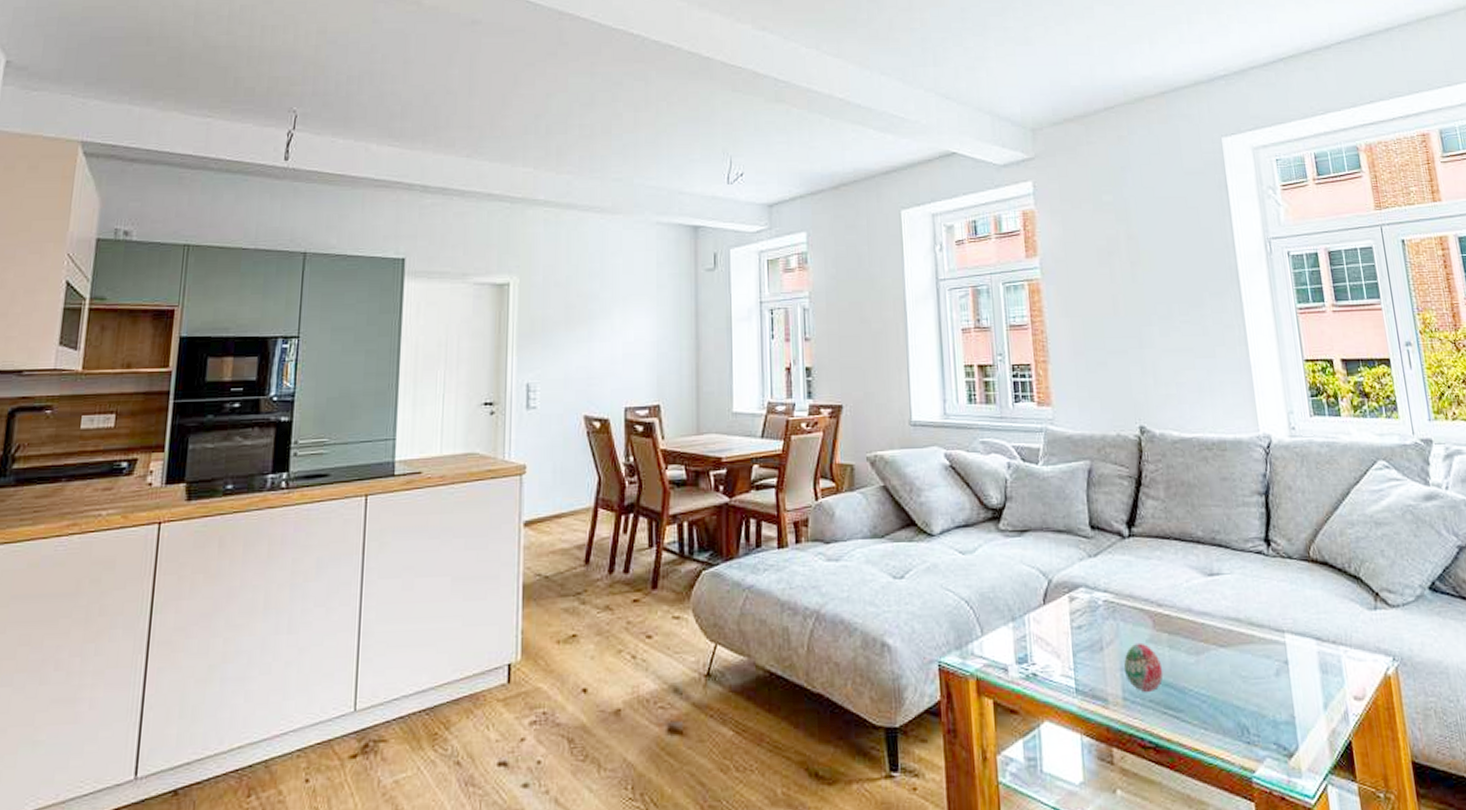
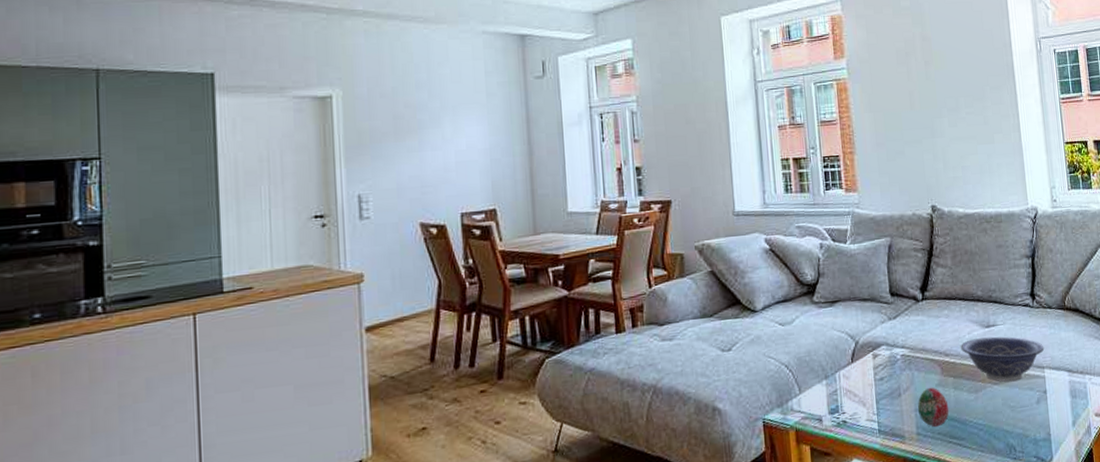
decorative bowl: none [1177,587,1284,645] -> present [961,336,1045,382]

